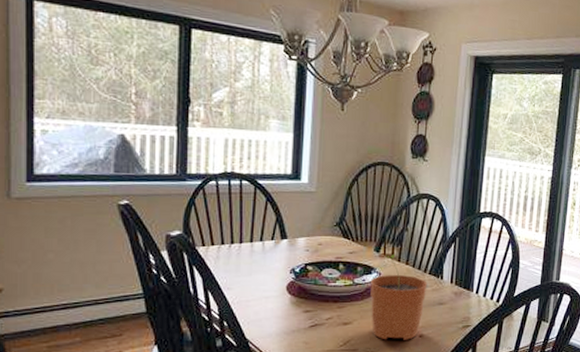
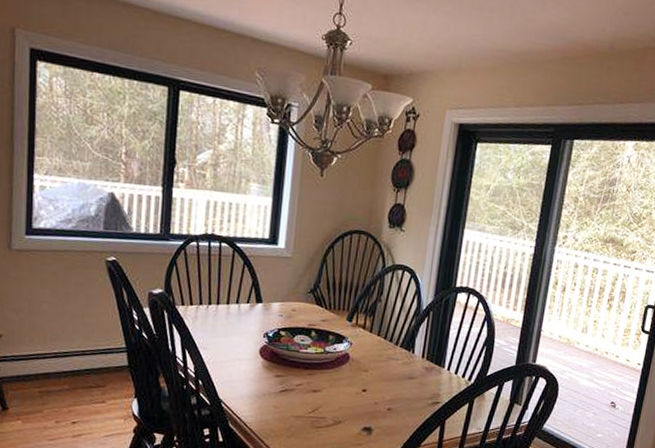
plant pot: present [370,254,428,340] -> none [340,324,399,412]

